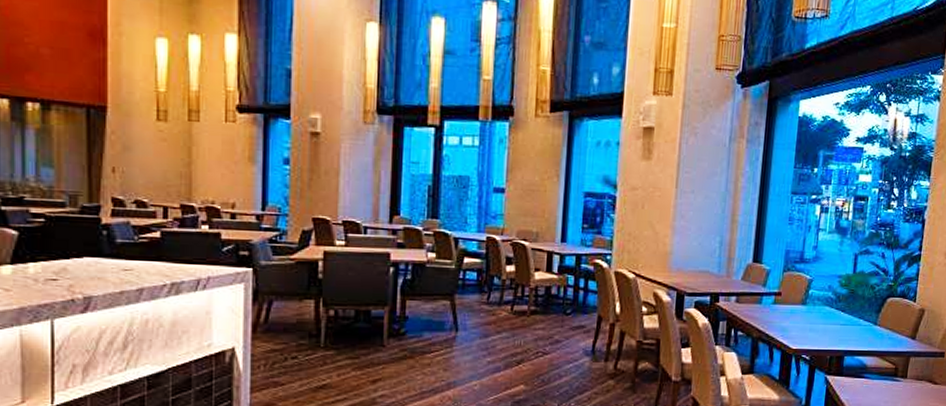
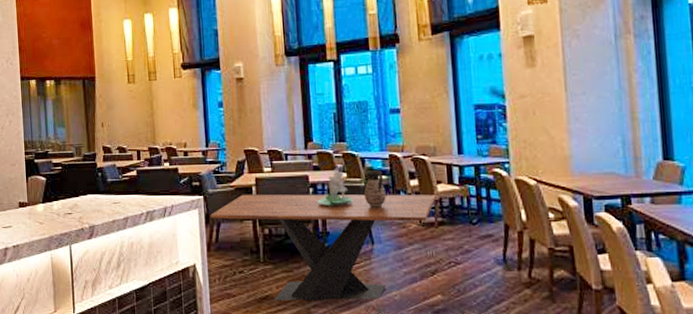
dining table: none [260,269,532,391] -> present [210,194,436,302]
potted flower: none [398,248,440,289] -> present [317,169,353,207]
ceramic jug: none [454,252,478,294] -> present [364,170,386,209]

